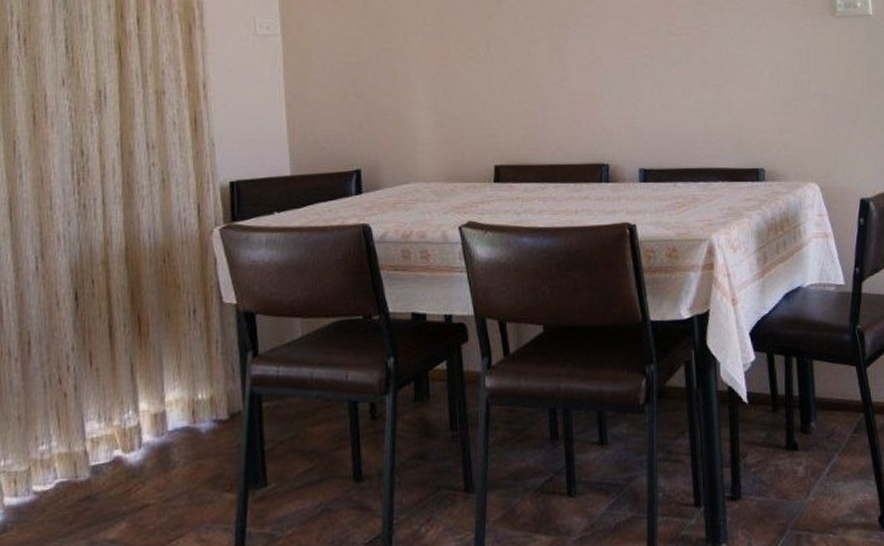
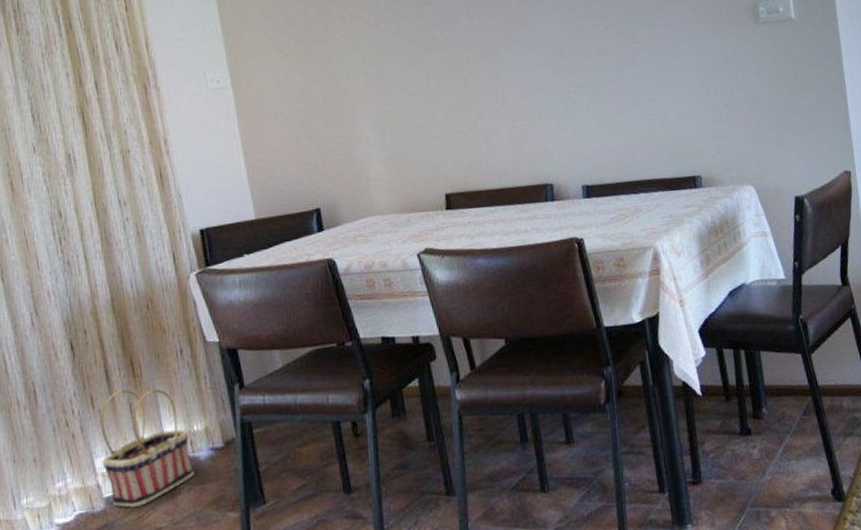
basket: none [93,348,193,480] -> present [99,389,195,508]

